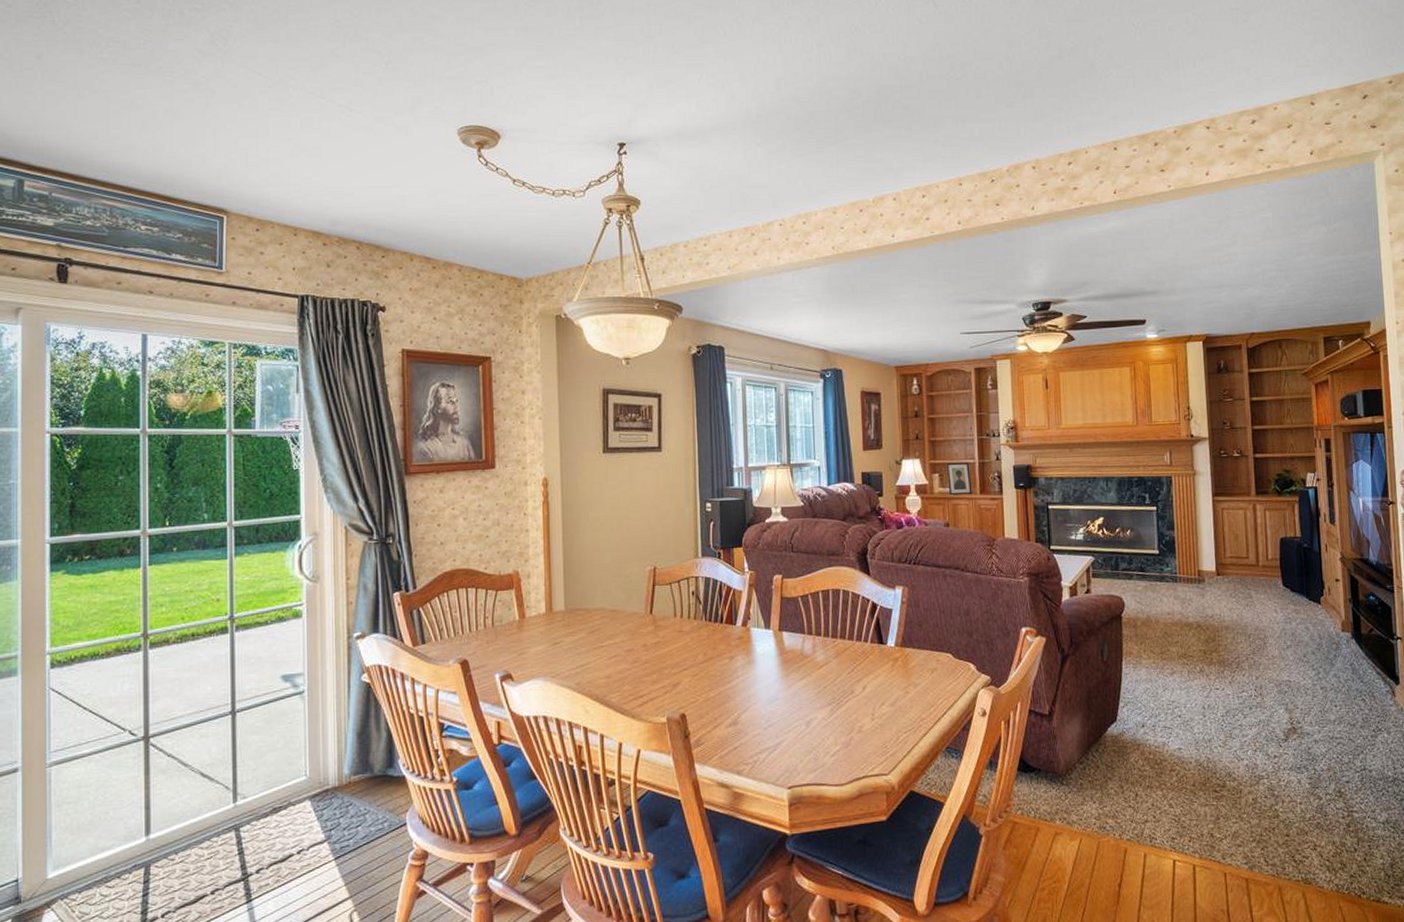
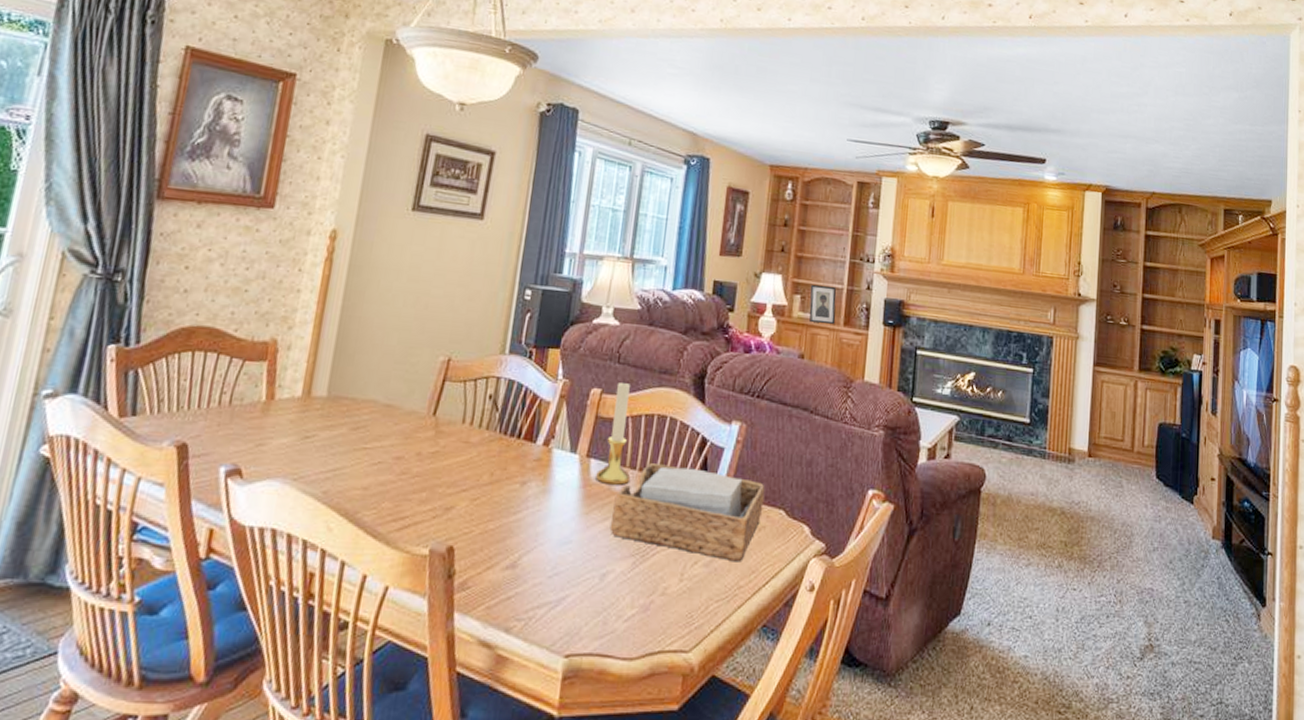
candle holder: none [789,565,817,650] -> present [596,380,630,485]
napkin holder: none [807,629,933,700] -> present [609,463,765,562]

